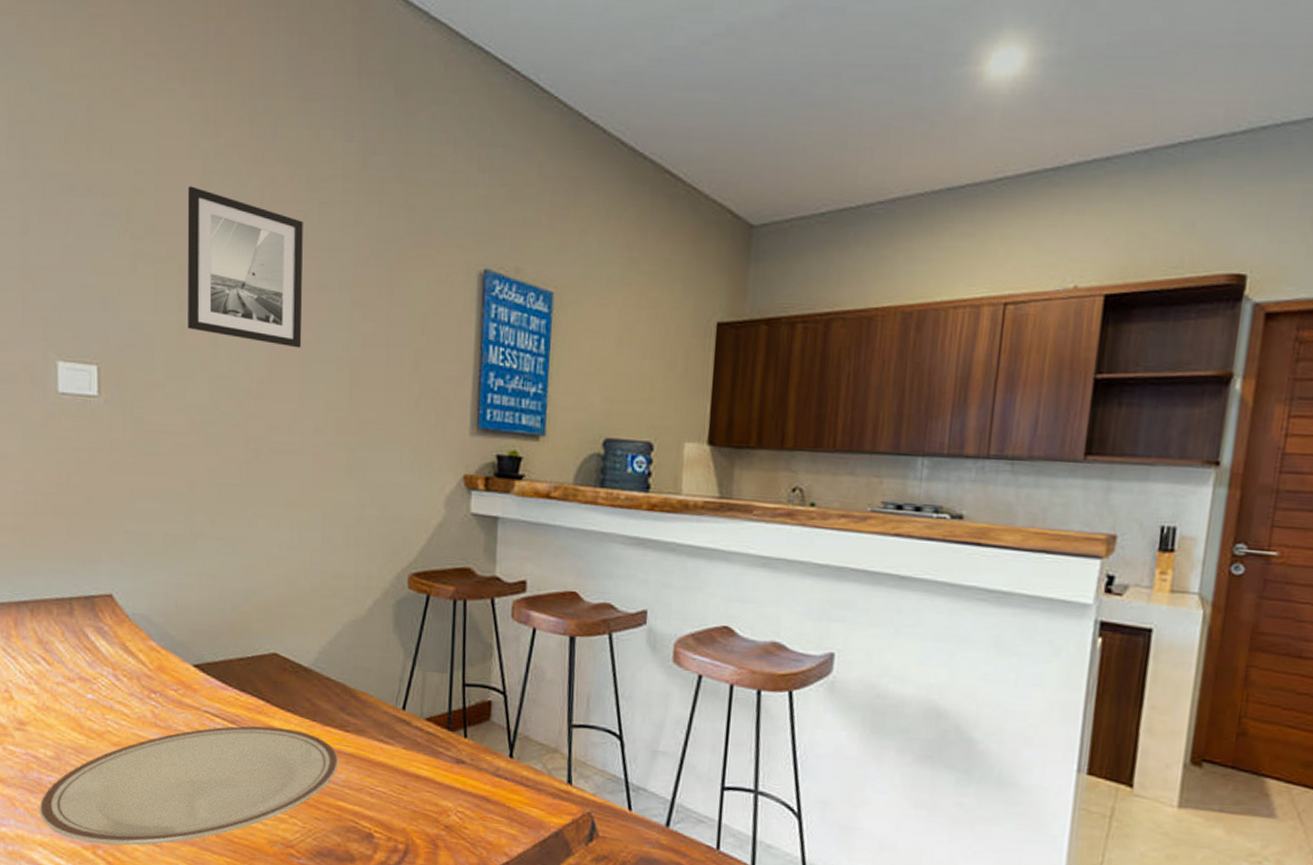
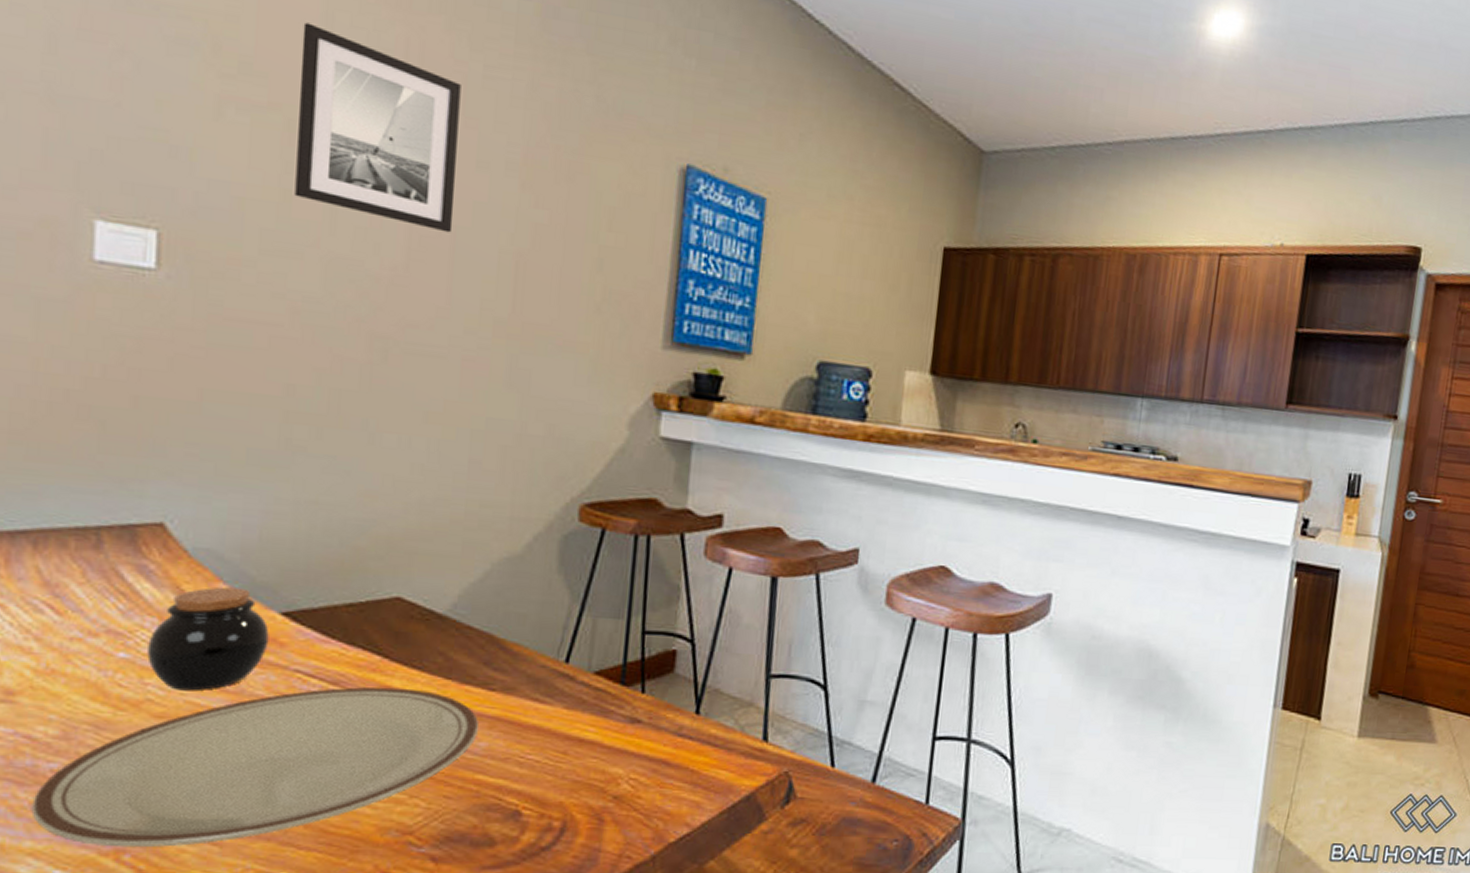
jar: none [106,644,186,726] -> present [147,587,269,691]

